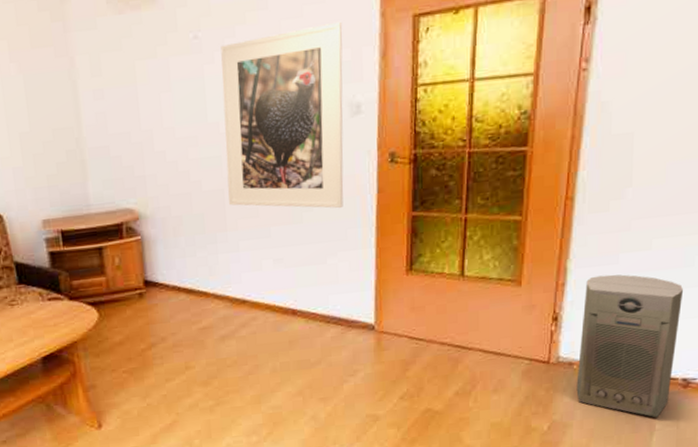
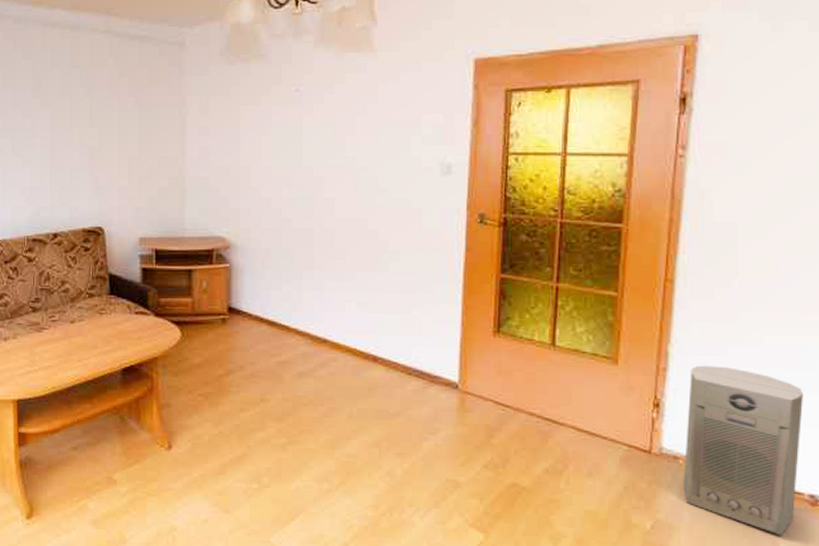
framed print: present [221,21,344,209] -> none [317,89,437,262]

